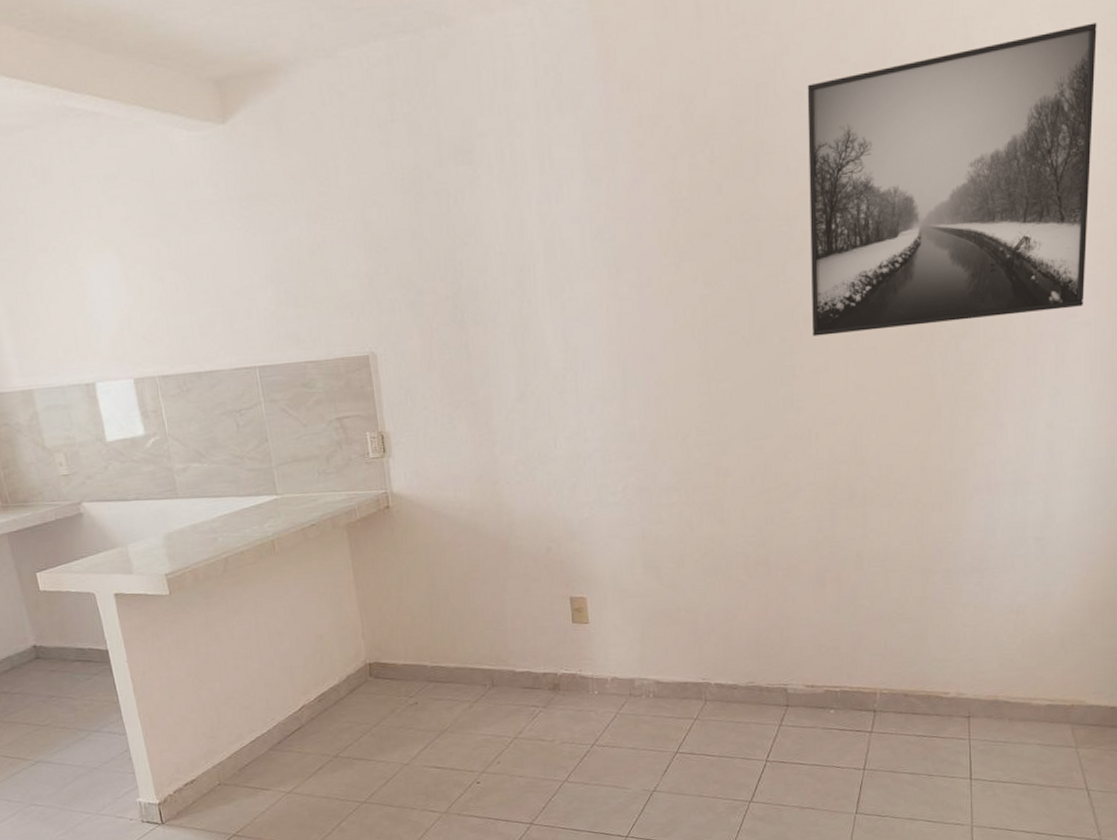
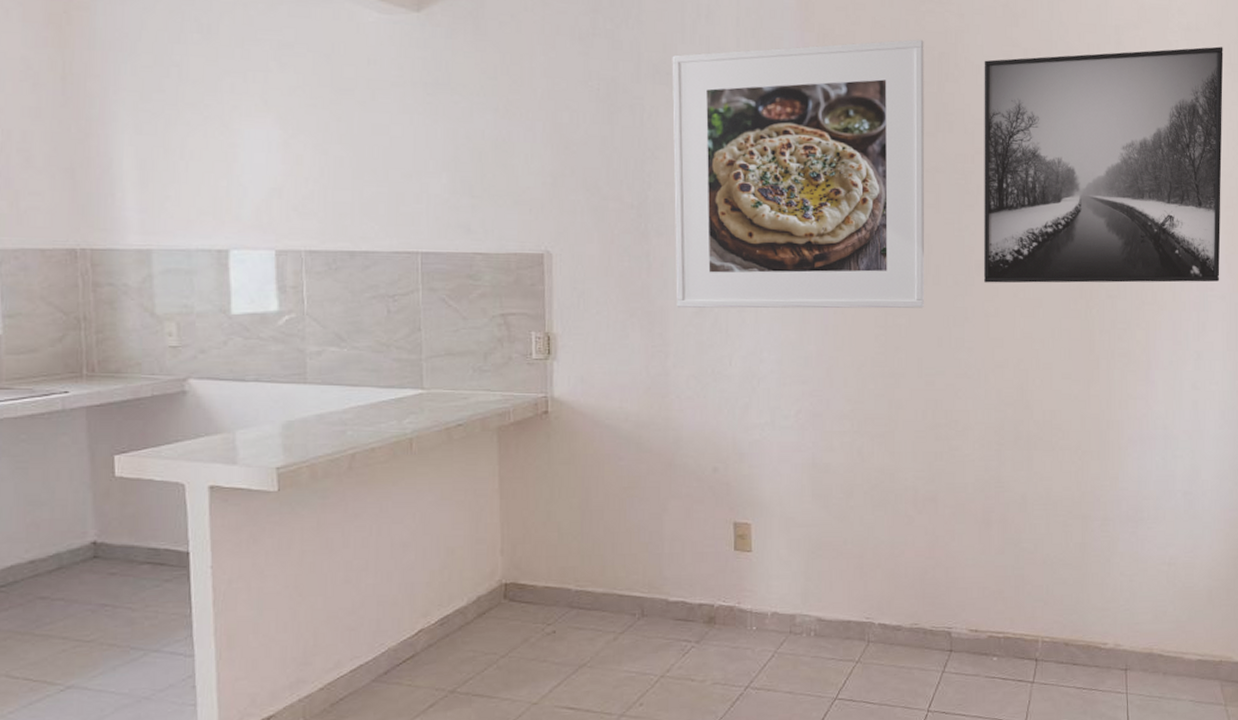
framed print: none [472,71,749,395] -> present [672,39,924,309]

